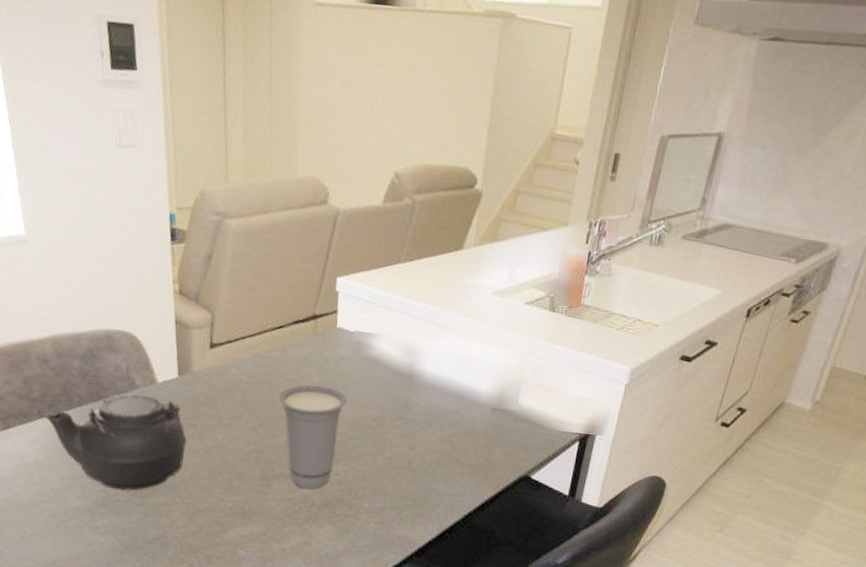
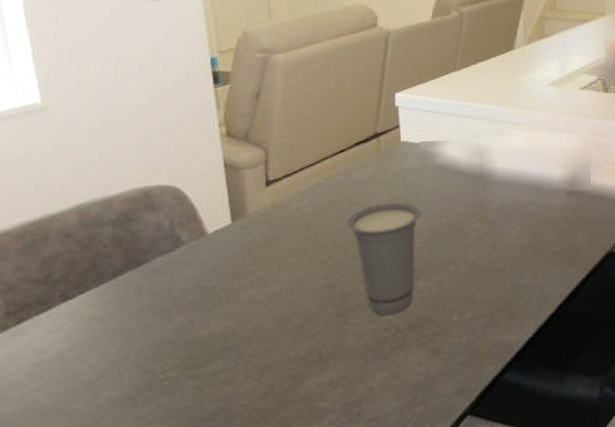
teapot: present [43,395,187,491] -> none [67,250,247,366]

